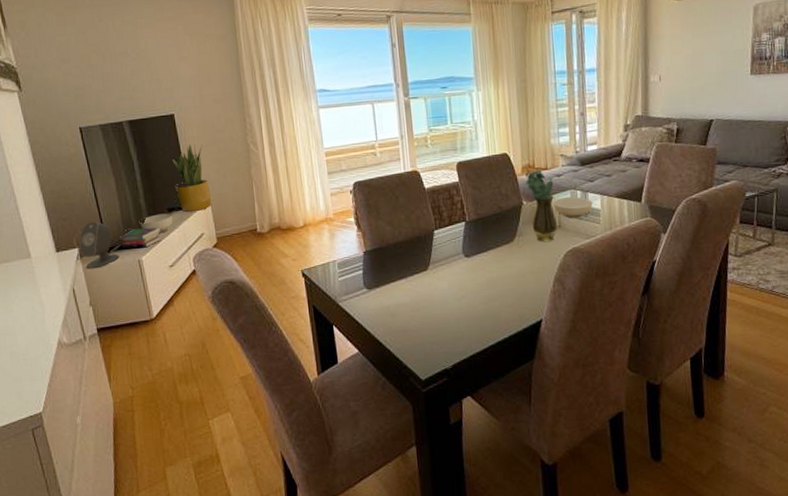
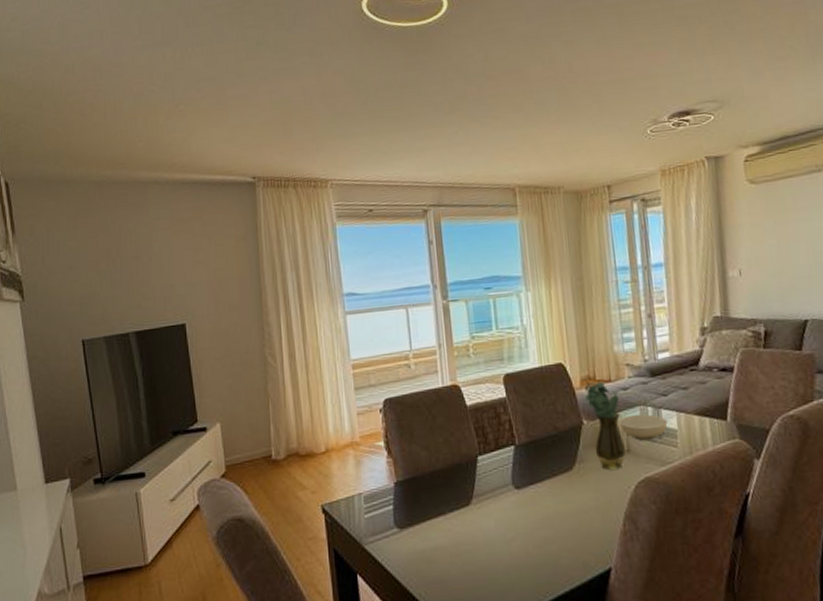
speaker: present [79,221,119,269] -> none [70,447,114,504]
books: present [110,227,161,249] -> none [106,454,163,480]
bowl: present [139,213,173,233] -> none [139,437,177,461]
planter: present [169,144,212,213] -> none [178,357,222,437]

